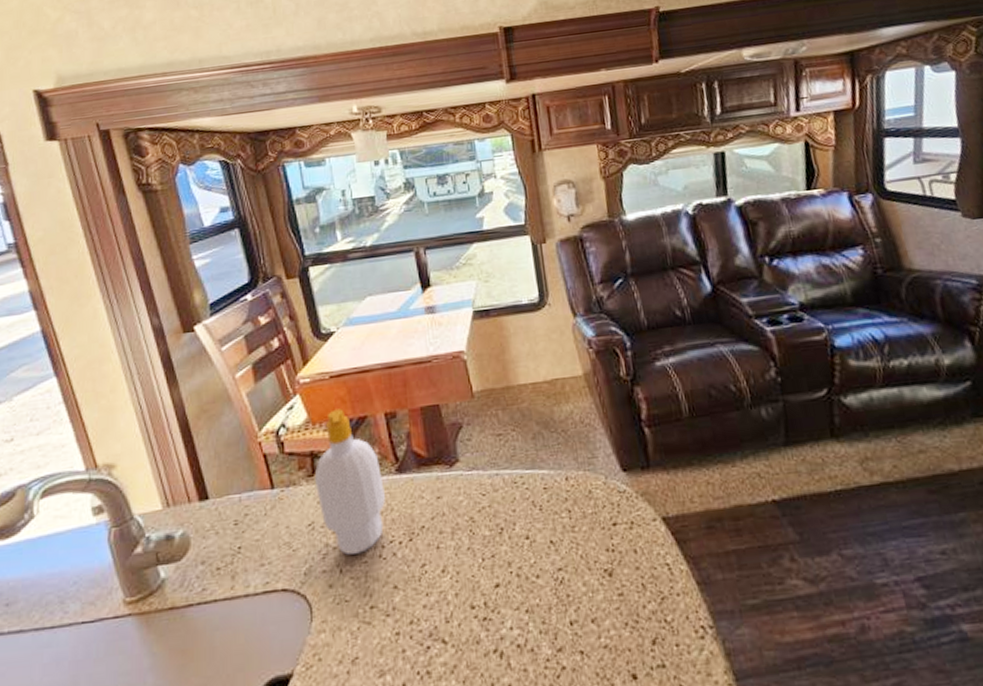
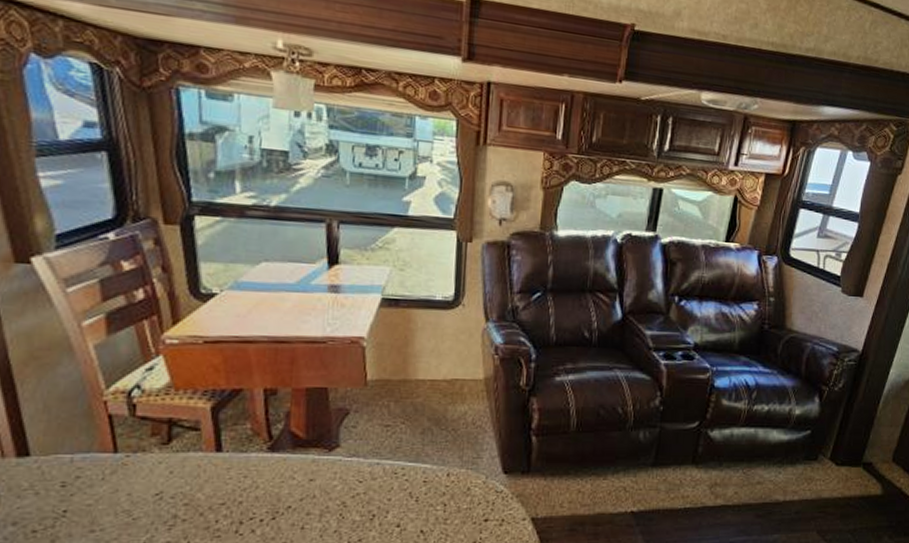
soap bottle: present [314,408,385,555] -> none [169,377,252,528]

